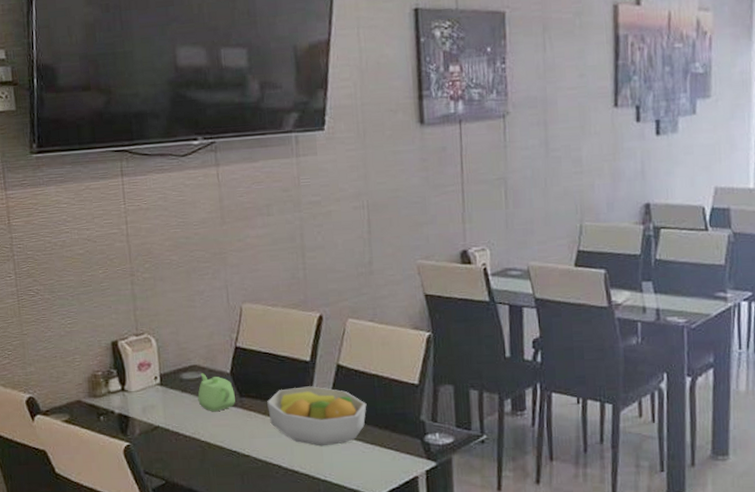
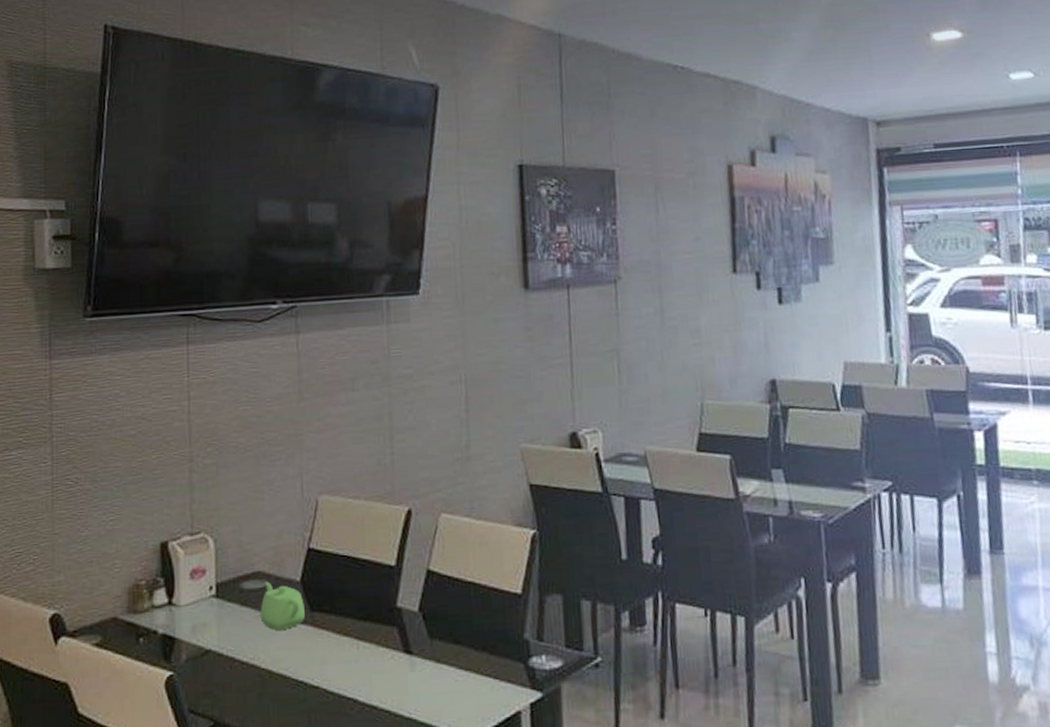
fruit bowl: present [267,386,367,446] -> none [343,597,461,674]

